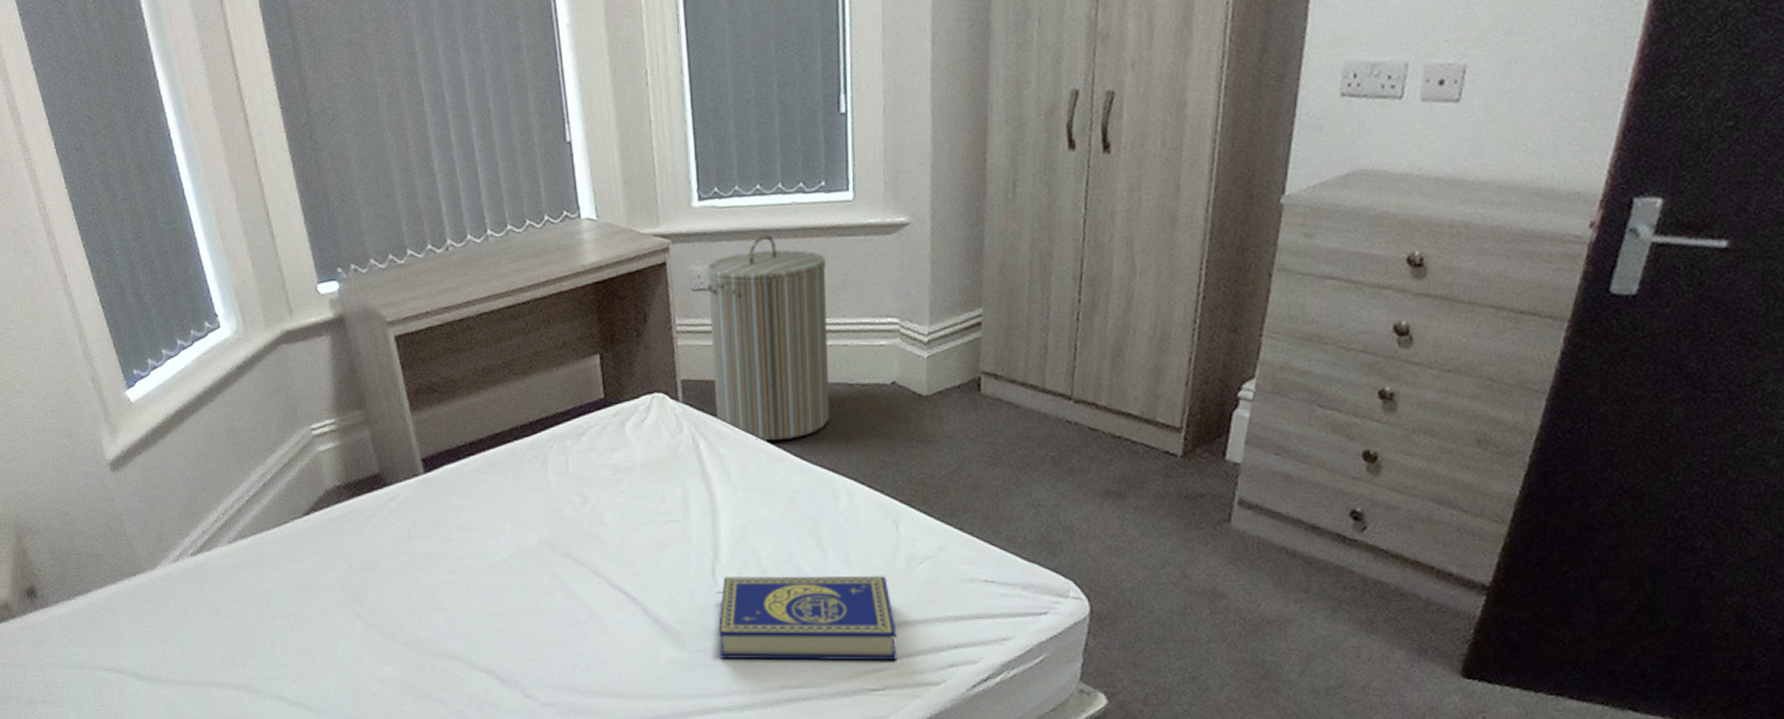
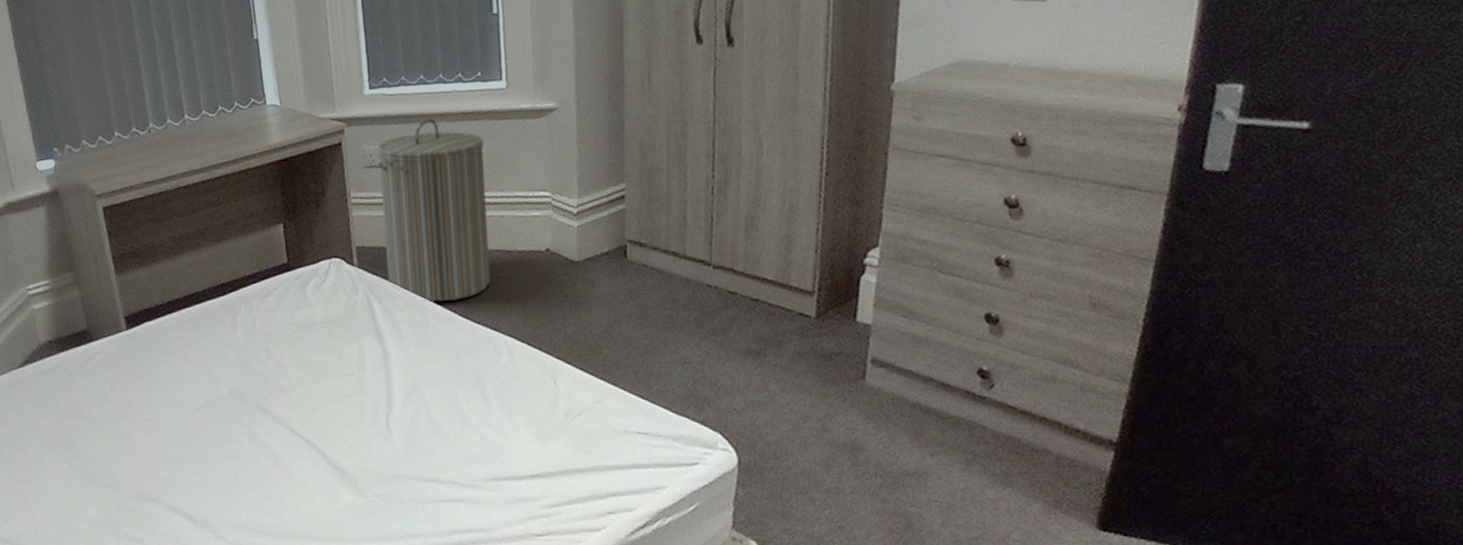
book: present [716,575,898,661] -> none [390,426,560,508]

